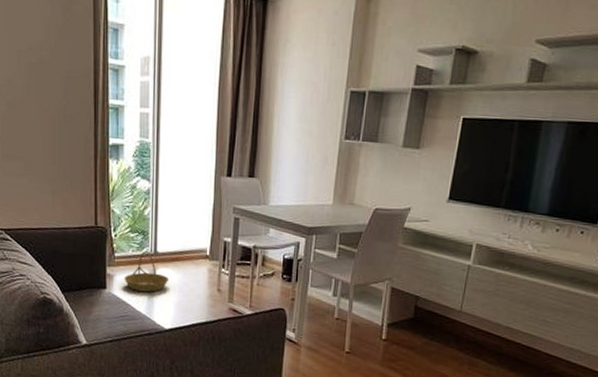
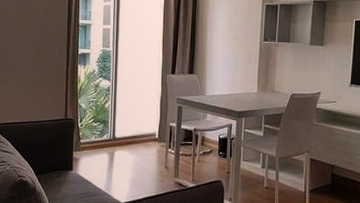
basket: present [124,251,170,292] -> none [87,137,125,172]

